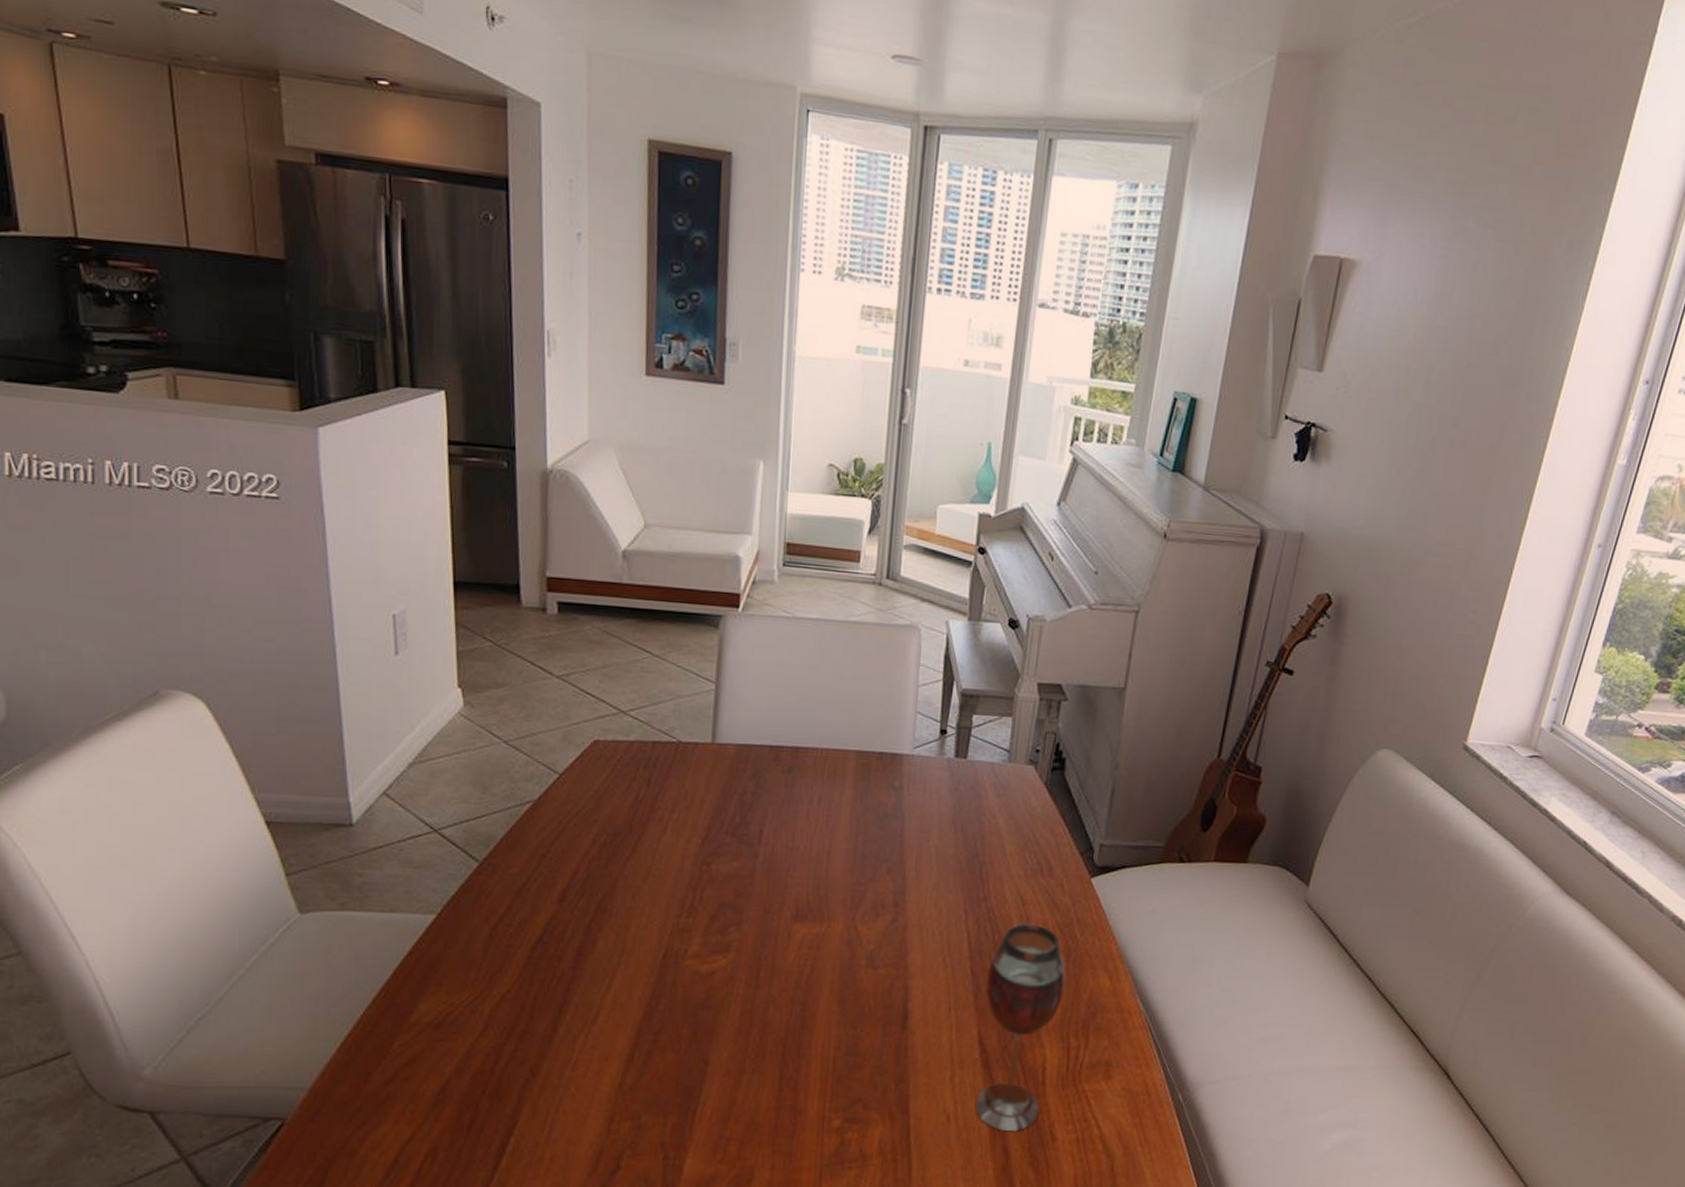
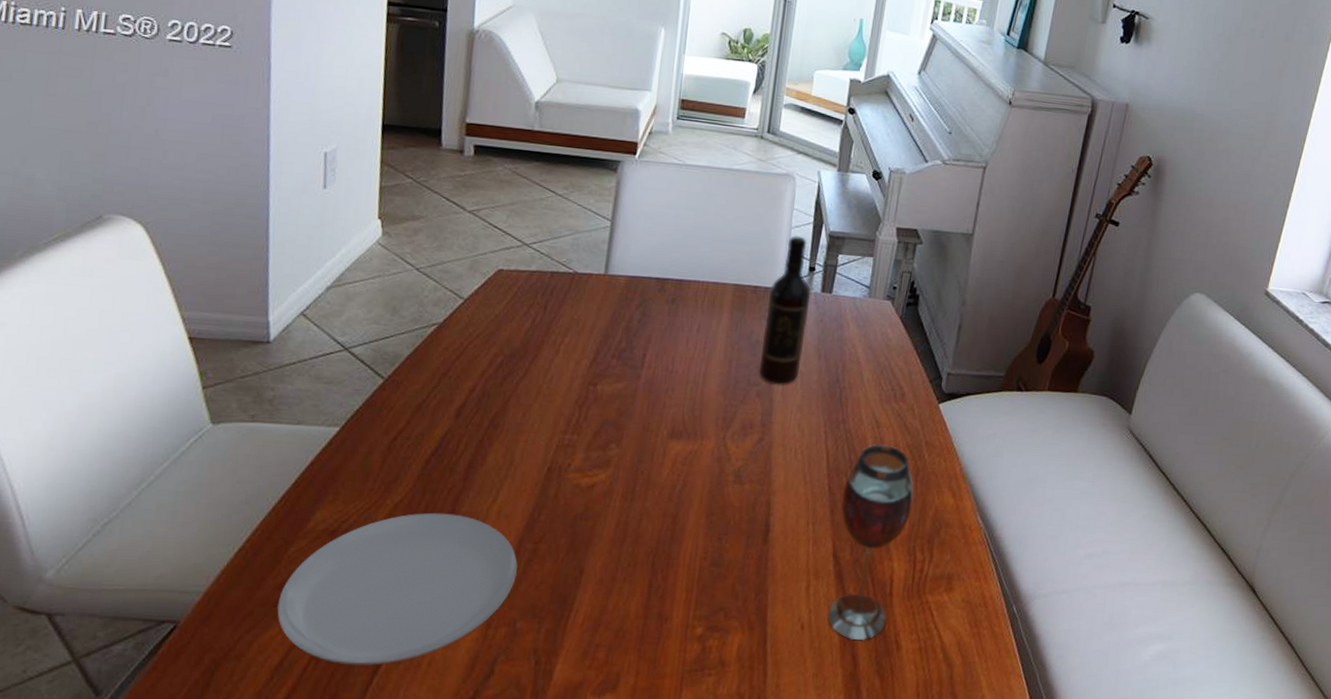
plate: none [387,1003,637,1162] -> present [277,512,518,666]
wine bottle: none [888,695,944,860] -> present [759,236,811,384]

